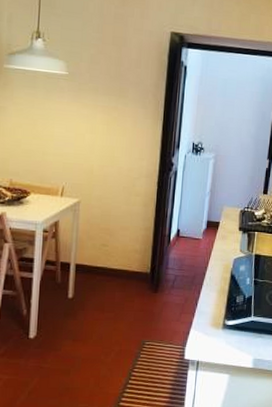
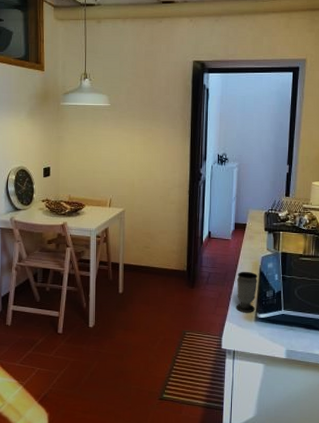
cup: none [202,274,228,319] -> present [236,271,257,312]

